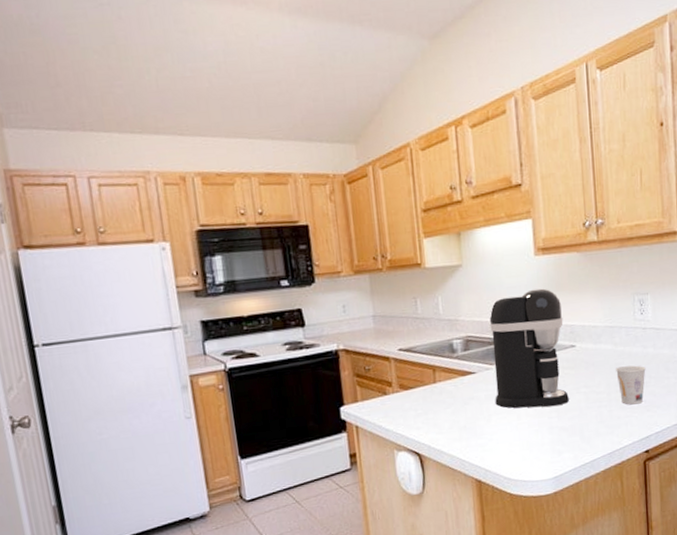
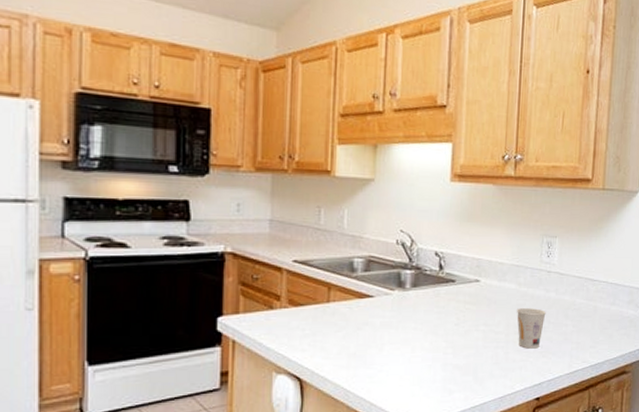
coffee maker: present [490,288,569,408] -> none [390,216,471,342]

